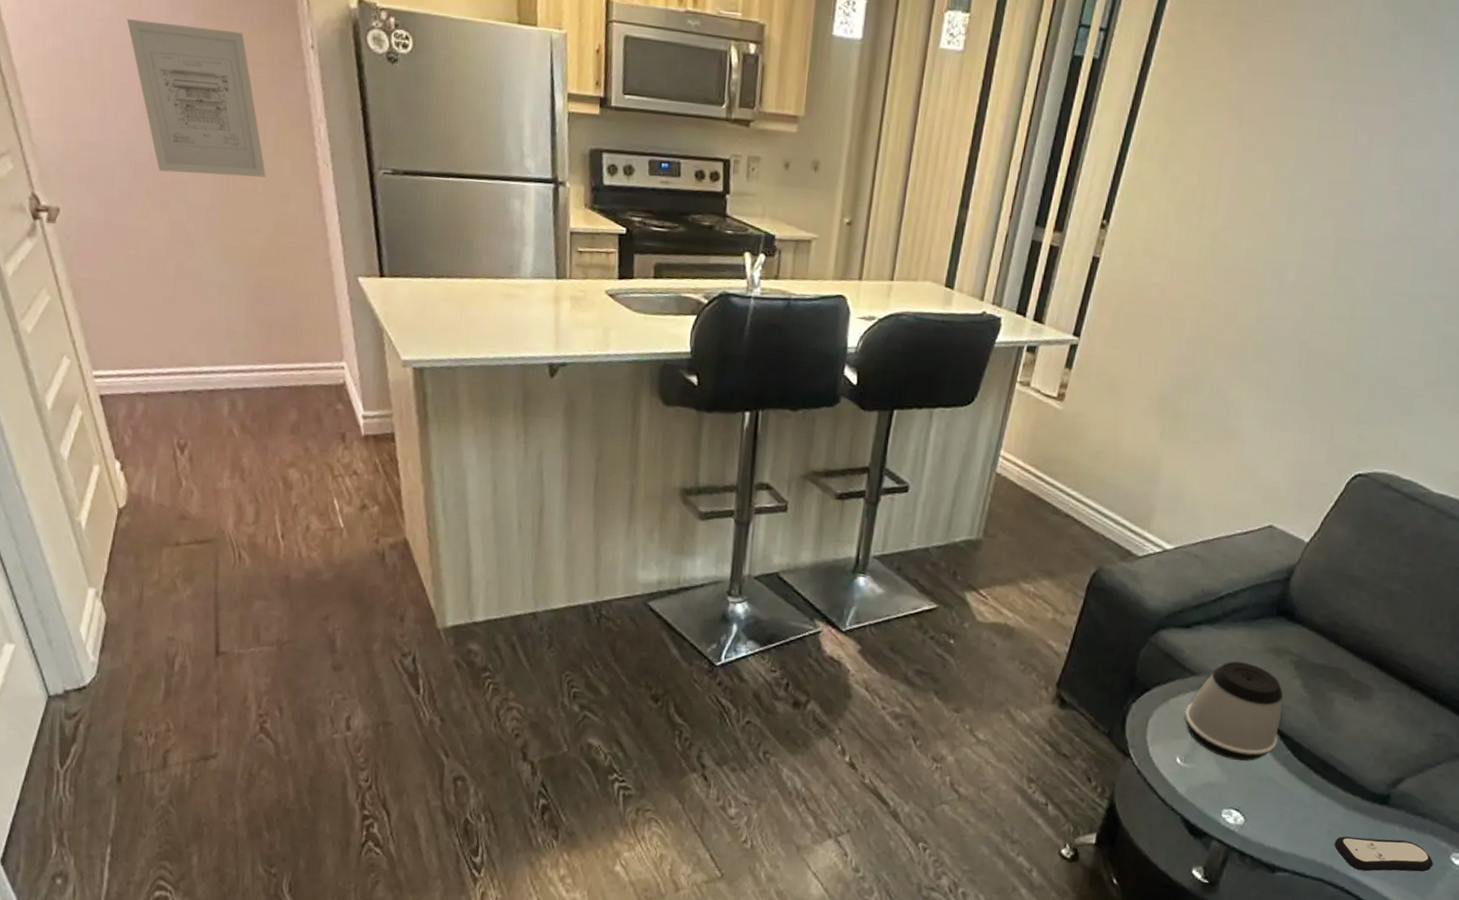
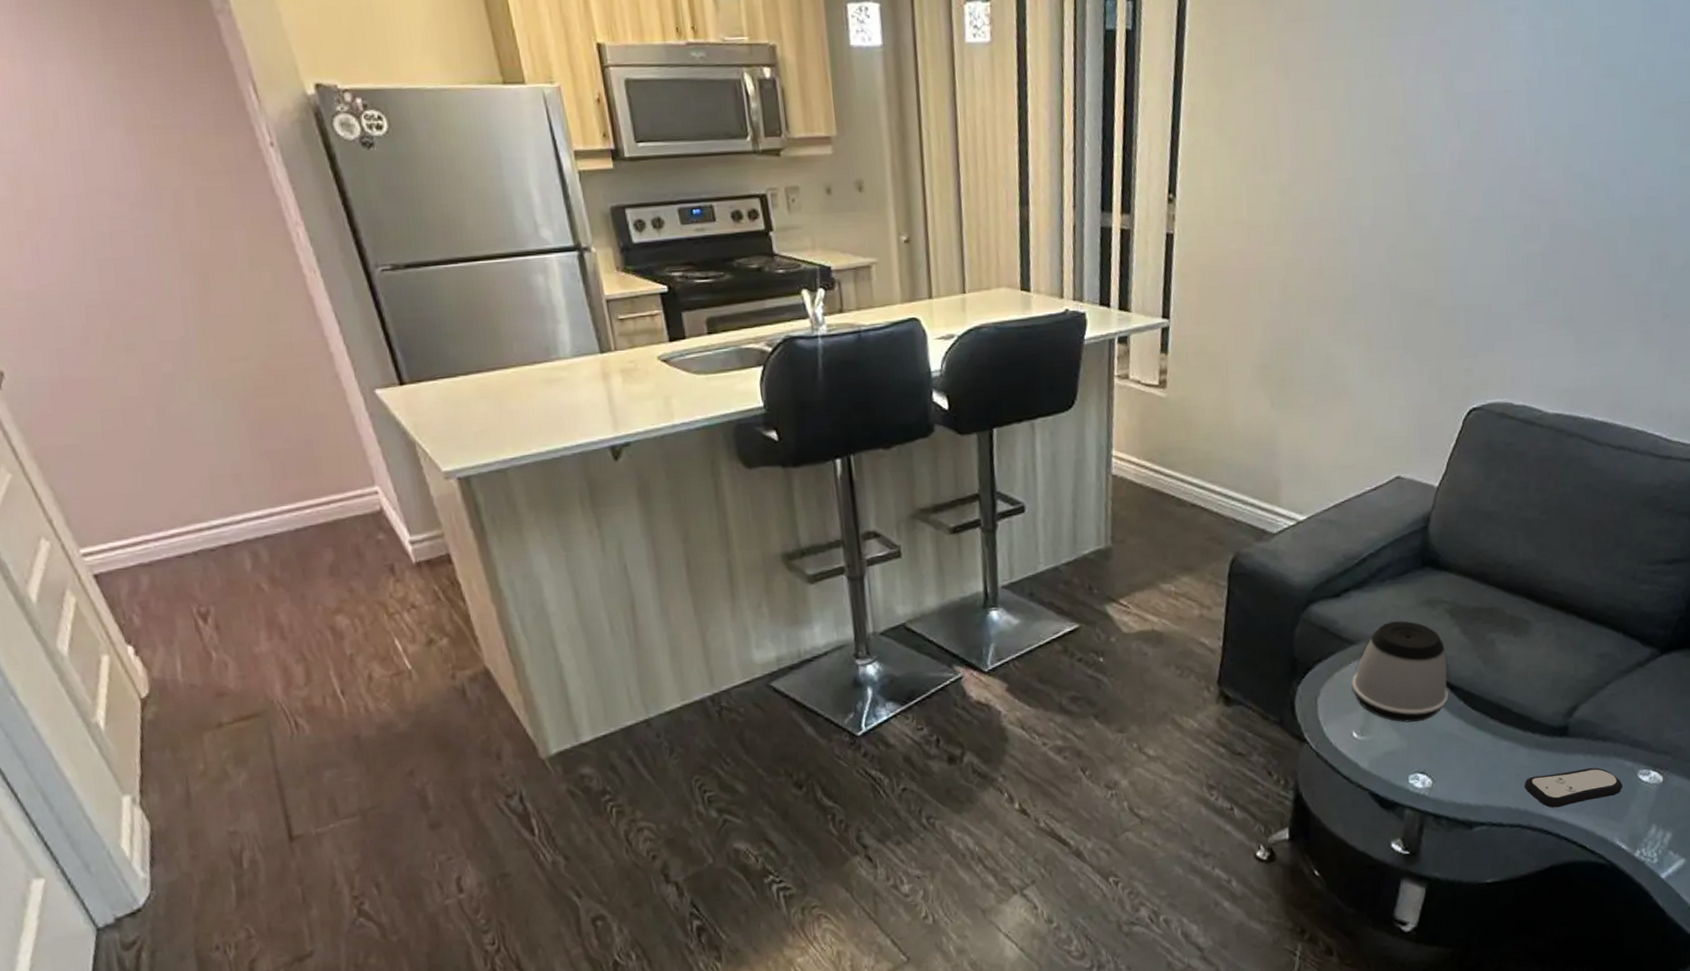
wall art: present [126,19,266,178] -> none [44,140,245,310]

